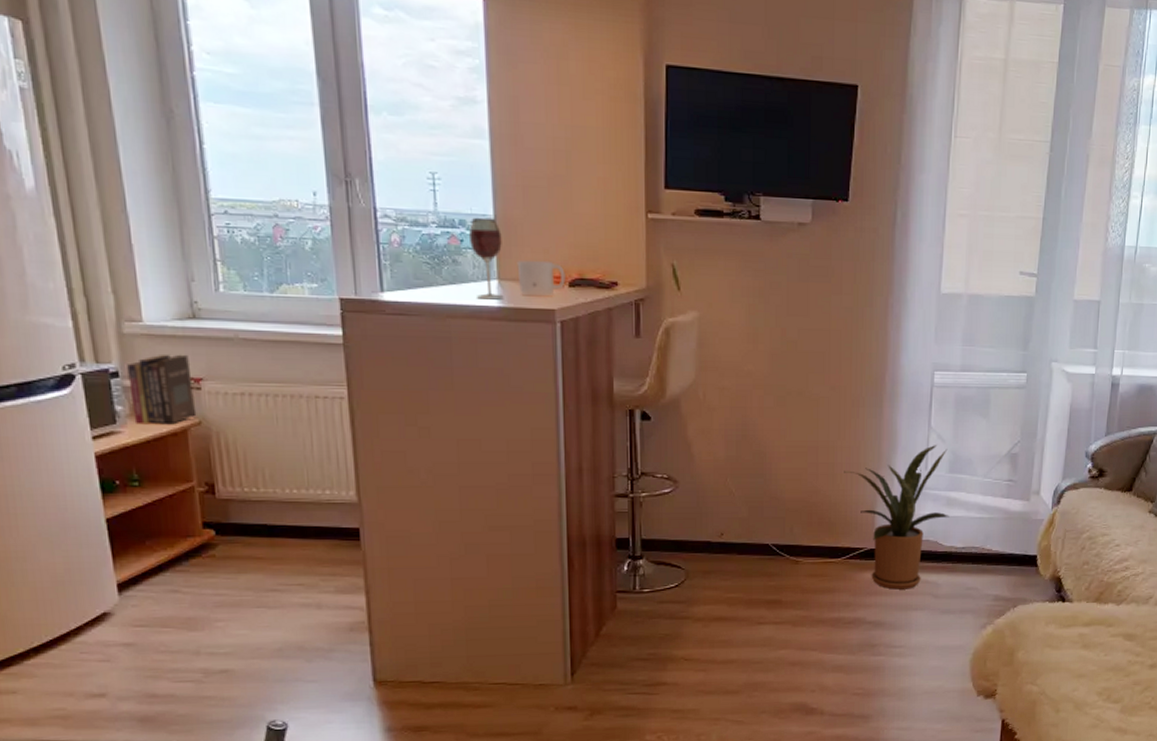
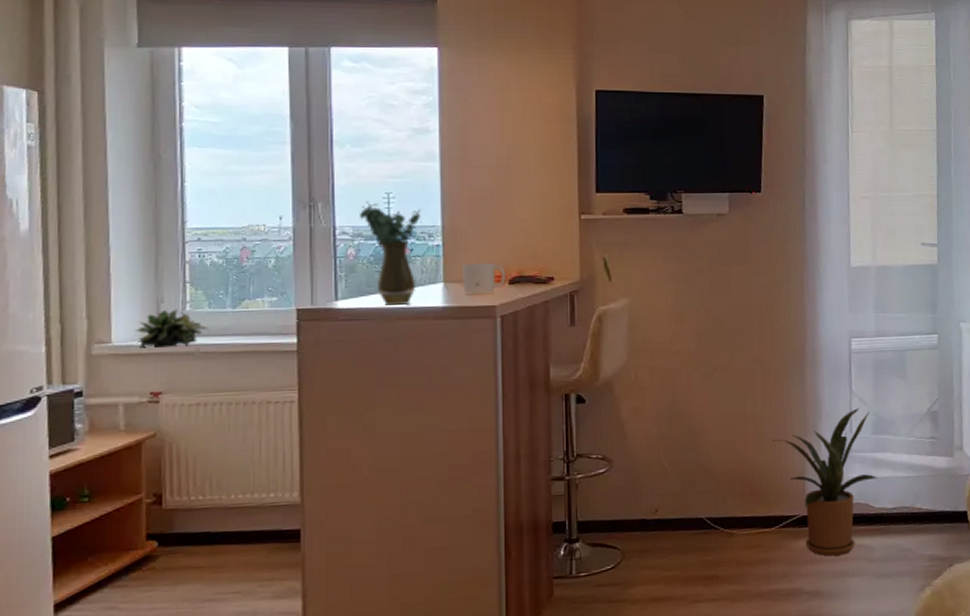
books: present [127,355,195,425] -> none [91,372,152,440]
succulent plant: none [166,289,244,331] -> present [135,309,207,348]
vase: none [402,180,471,302] -> present [360,201,422,305]
wineglass: present [469,217,504,300] -> none [419,228,449,301]

